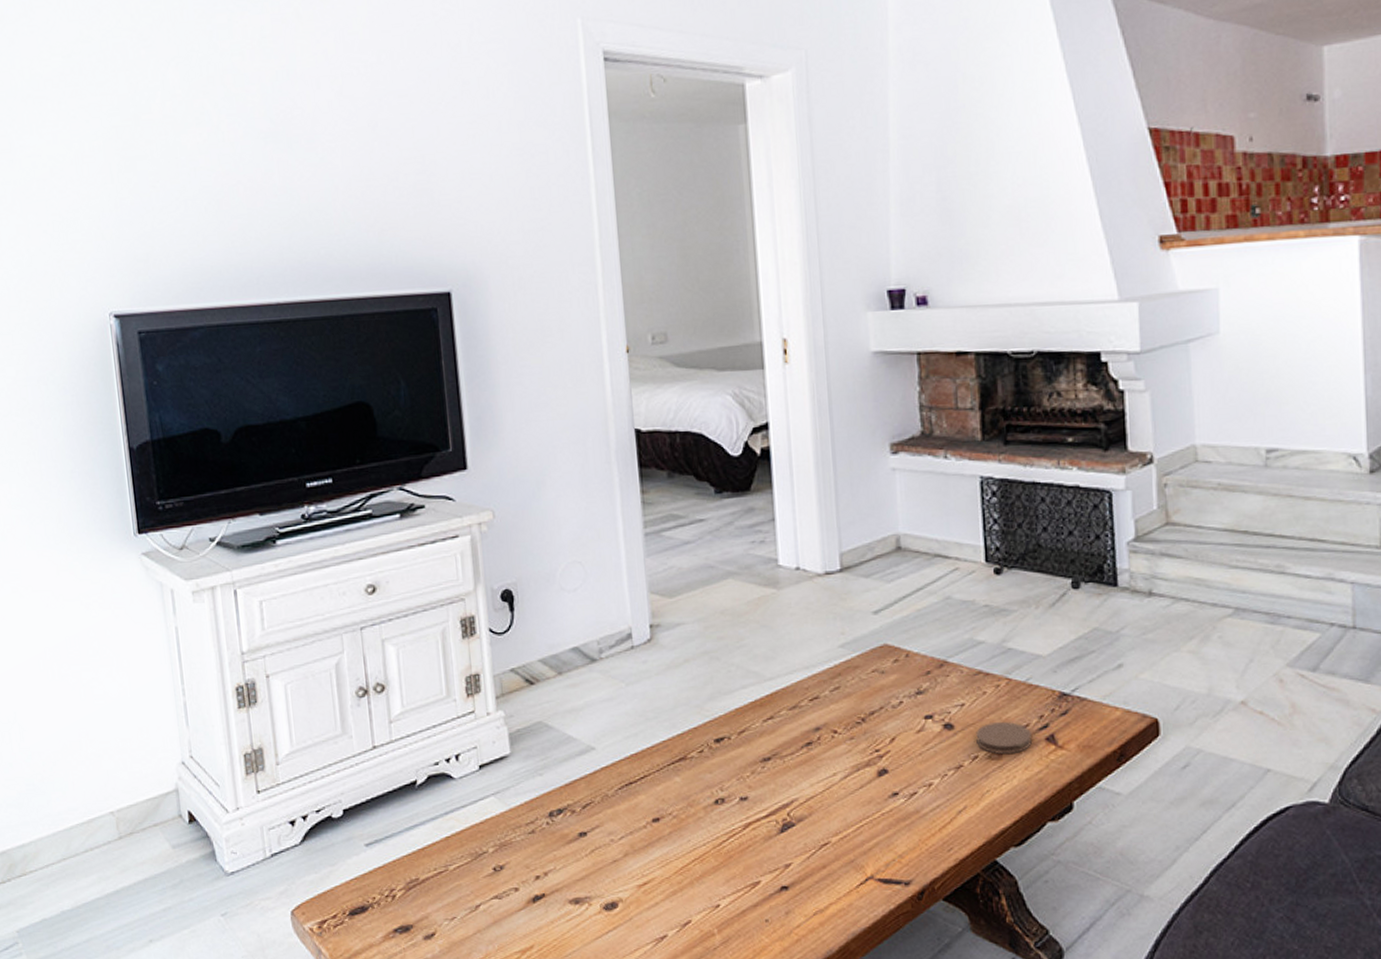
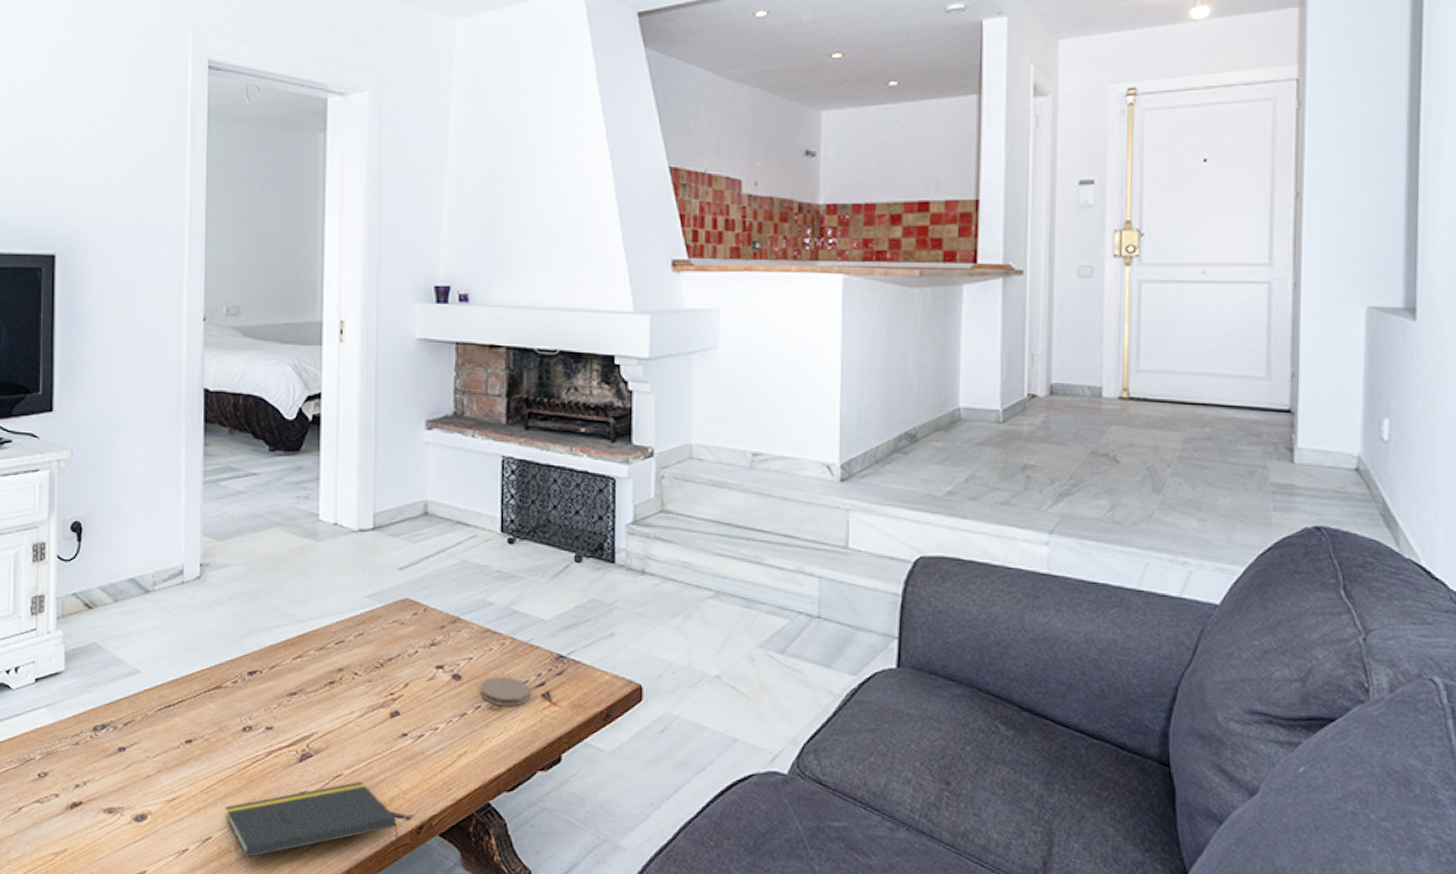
notepad: none [703,848,900,940] -> present [225,781,399,858]

